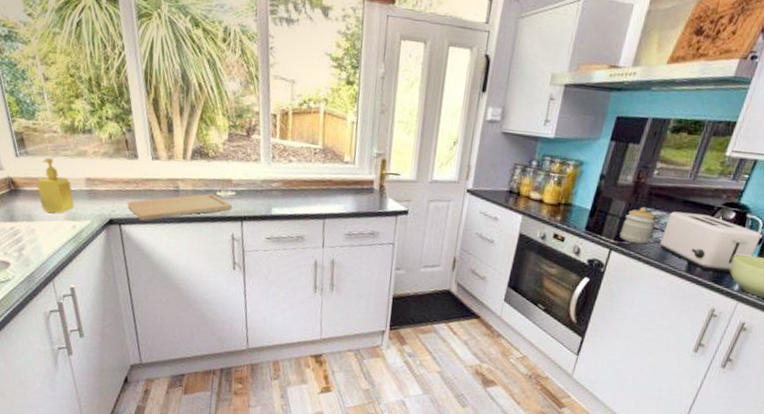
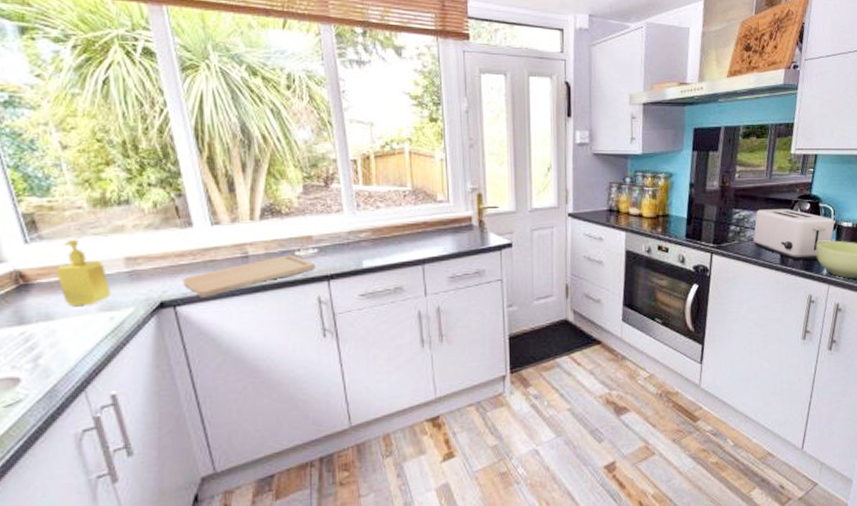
jar: present [619,206,656,245] -> none [717,208,746,244]

